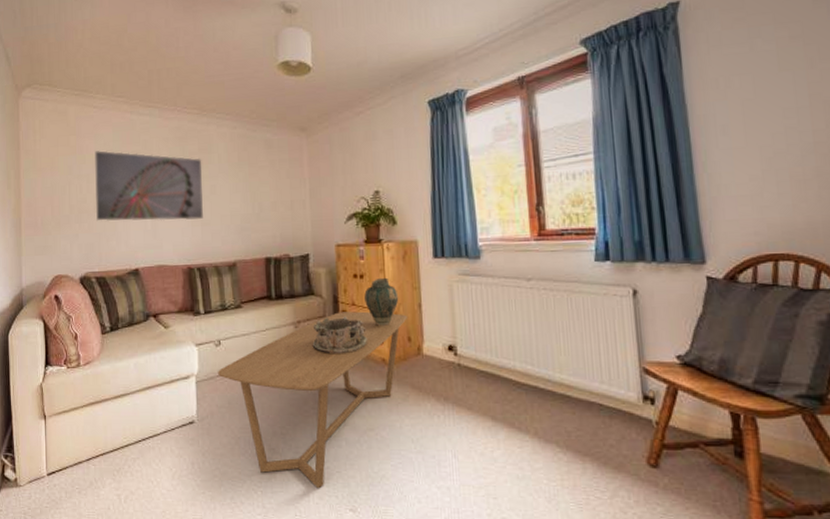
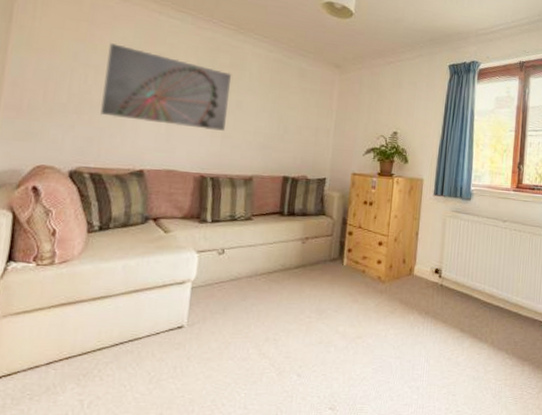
coffee table: present [218,311,409,489] -> none [217,232,406,390]
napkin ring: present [312,317,368,355] -> none [316,237,369,270]
vase: present [364,277,399,326] -> none [370,206,401,248]

